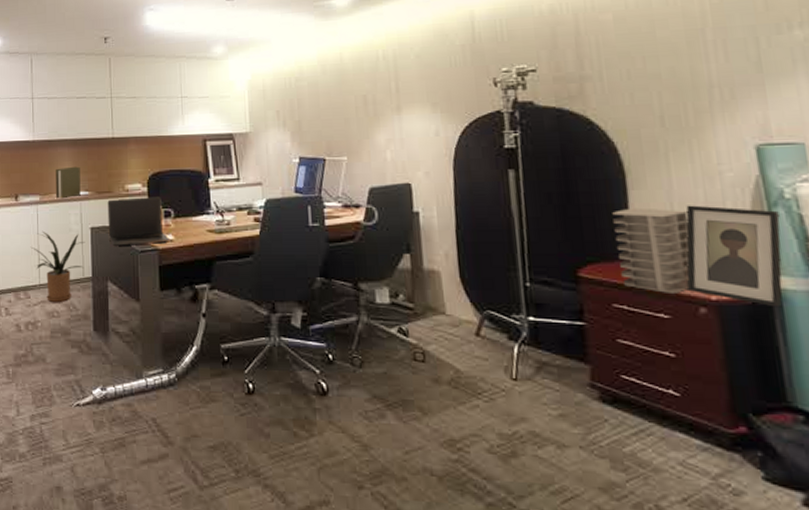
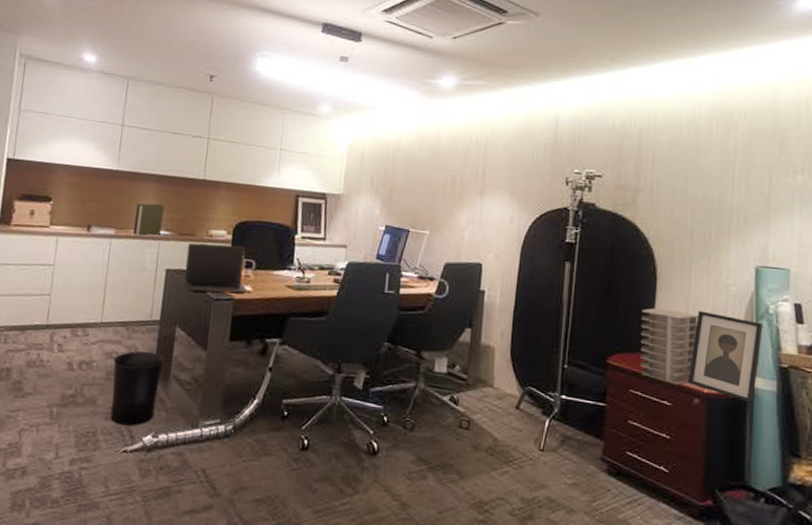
house plant: present [30,230,85,302] -> none [96,266,158,343]
waste bin: none [55,308,101,380] -> present [110,351,164,426]

